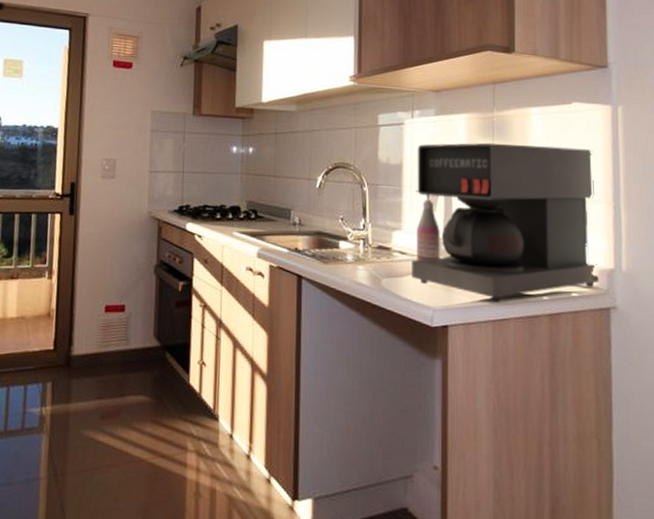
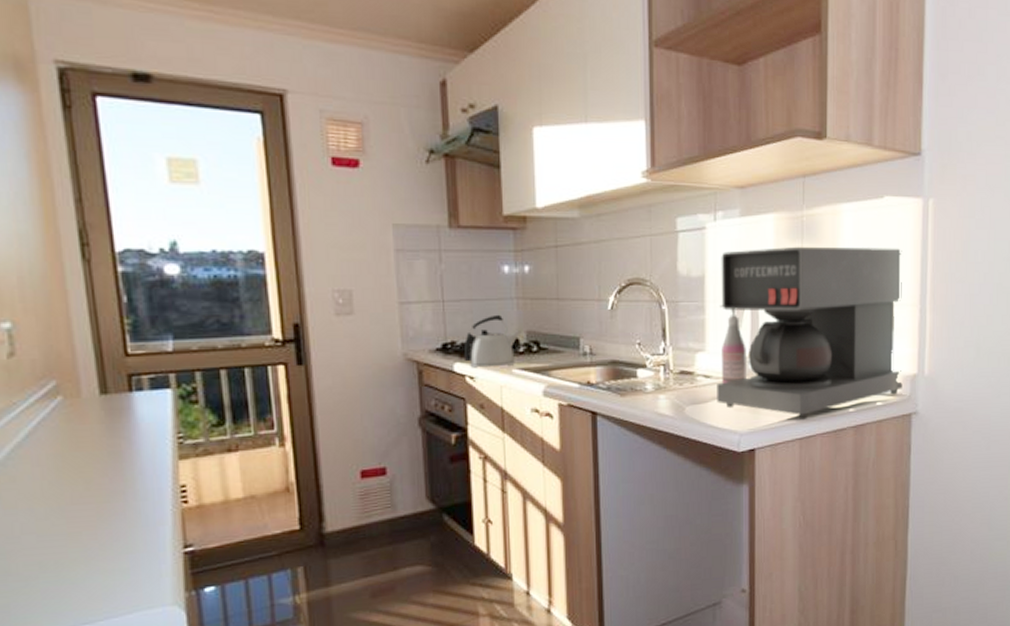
kettle: none [195,185,243,230] -> present [463,314,522,368]

